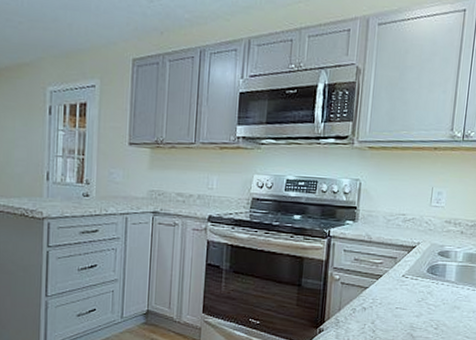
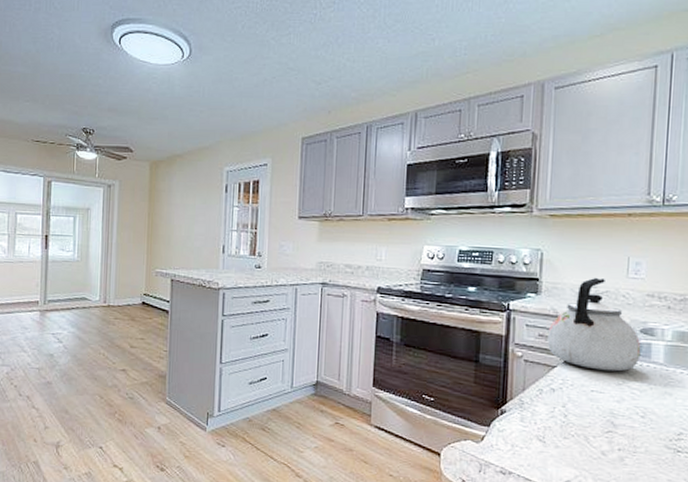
kettle: none [361,205,438,290] -> present [547,277,641,372]

